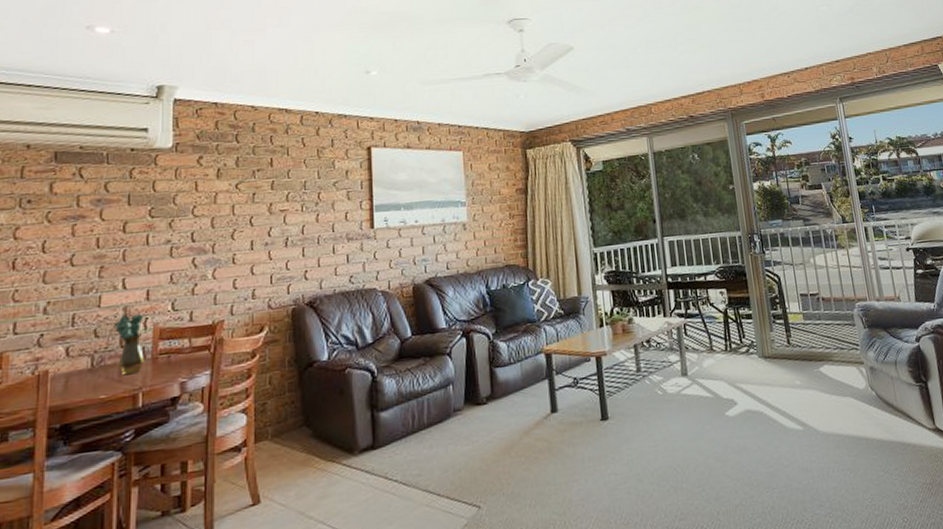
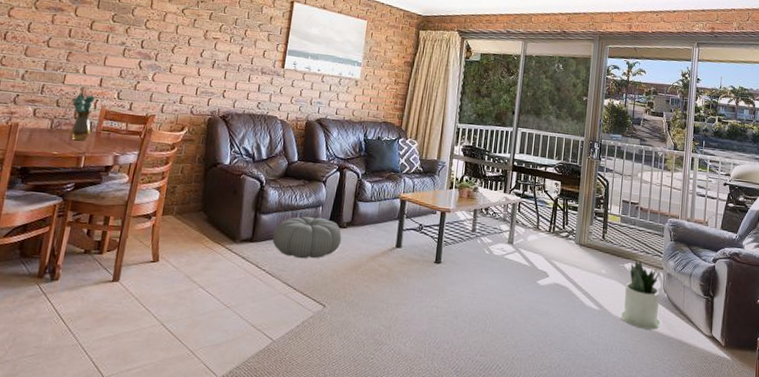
pouf: none [398,398,484,456] -> present [272,216,342,259]
planter: none [825,359,877,440] -> present [619,260,661,330]

